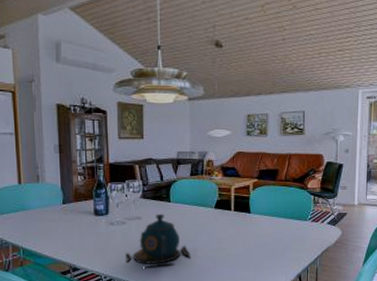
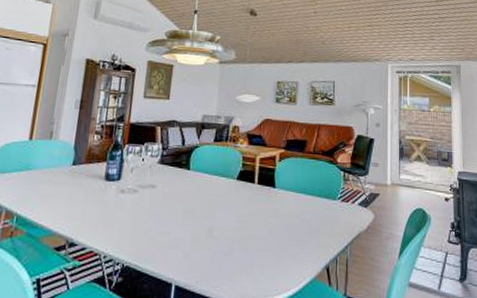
teapot: present [126,213,191,269] -> none [131,182,207,249]

